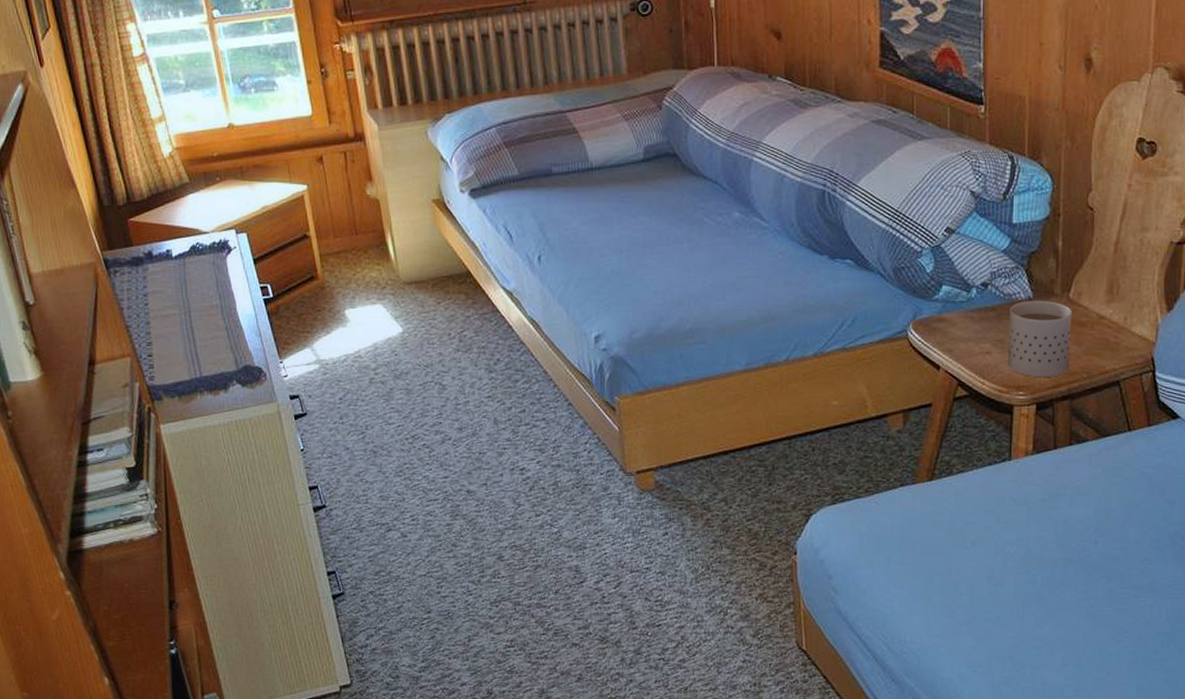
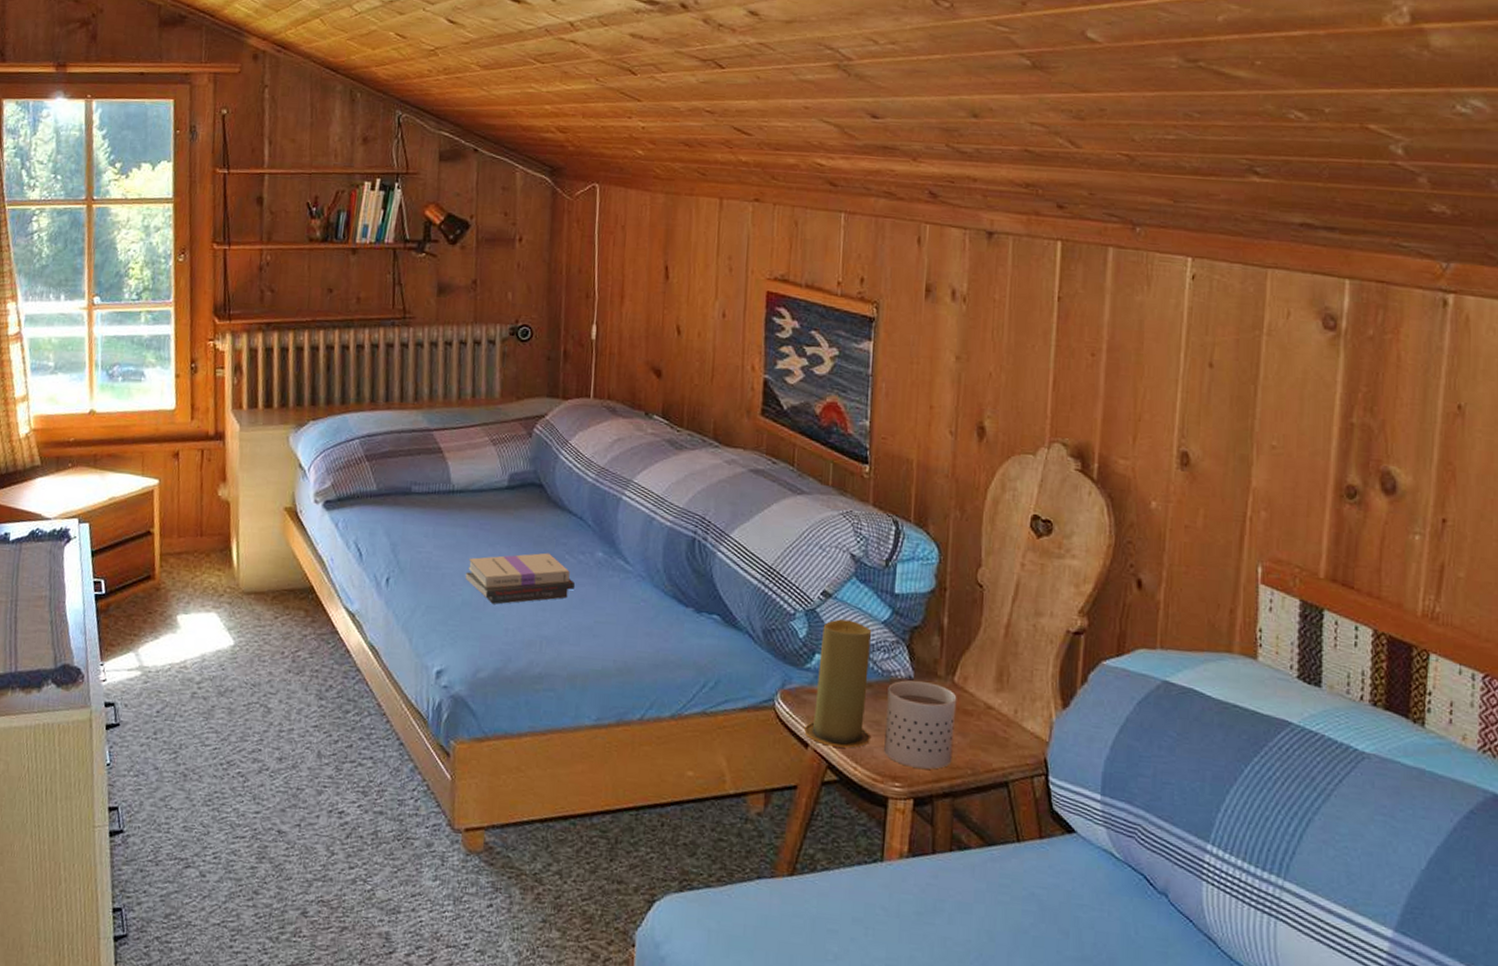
books: none [612,218,716,270] -> present [465,552,576,605]
candle: none [936,252,995,366] -> present [804,619,872,748]

